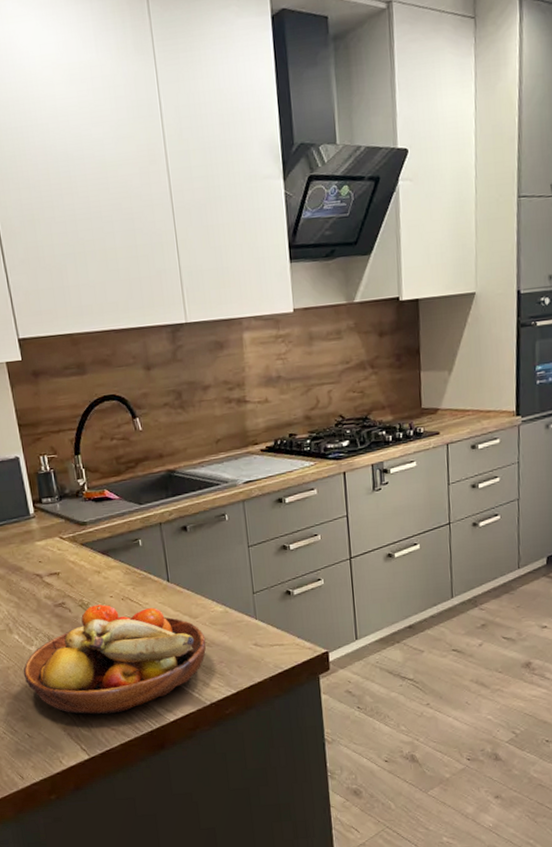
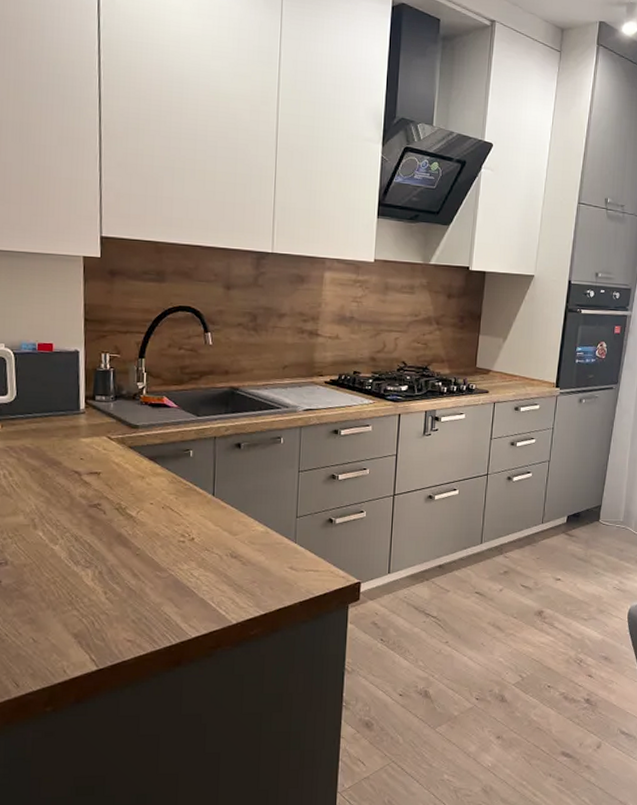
fruit bowl: present [23,604,207,715] -> none [40,510,242,625]

